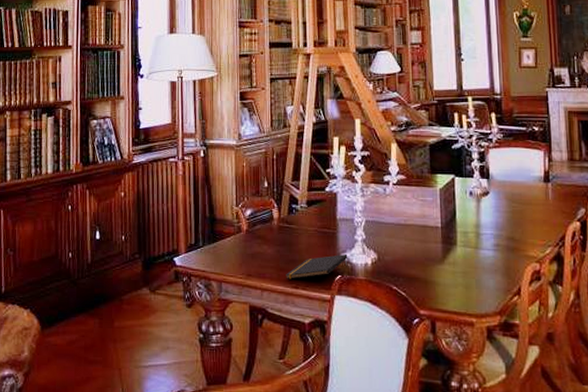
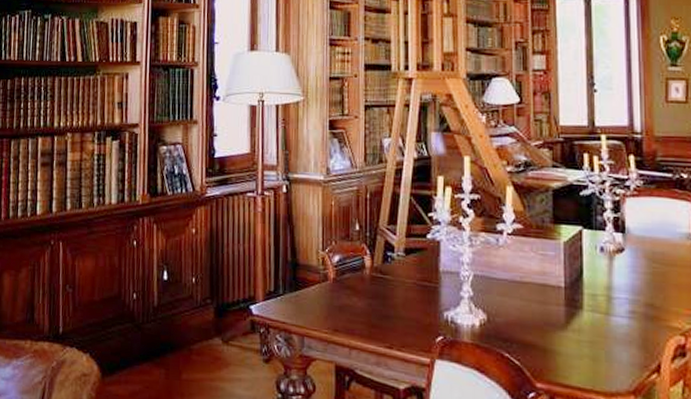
notepad: present [286,254,348,279] -> none [378,312,452,338]

